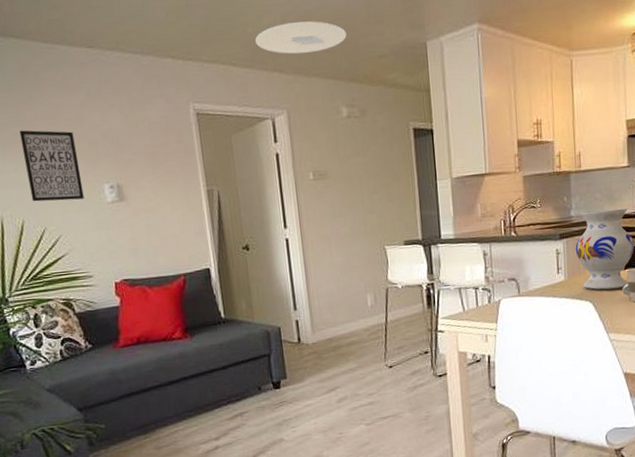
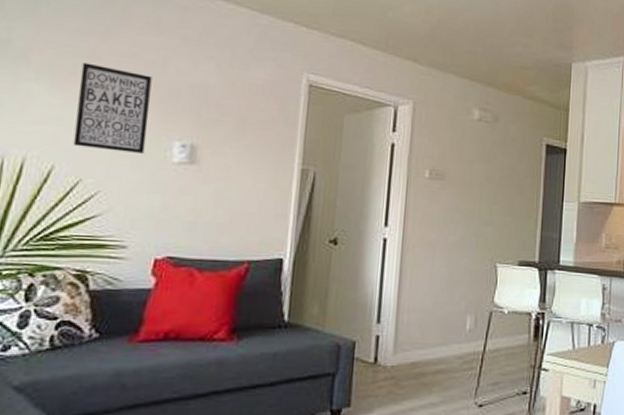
ceiling light: present [255,21,347,54] -> none [393,15,492,50]

